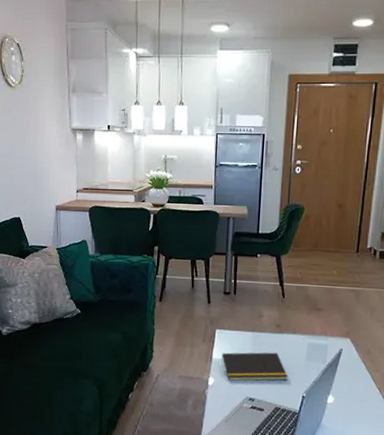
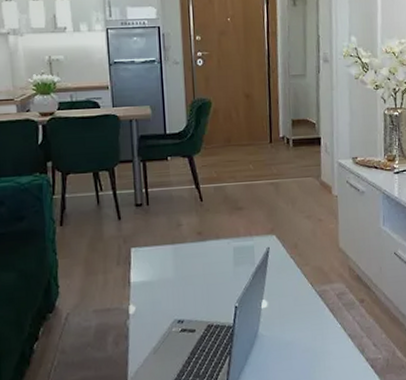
notepad: present [220,352,288,381] -> none [140,263,217,304]

